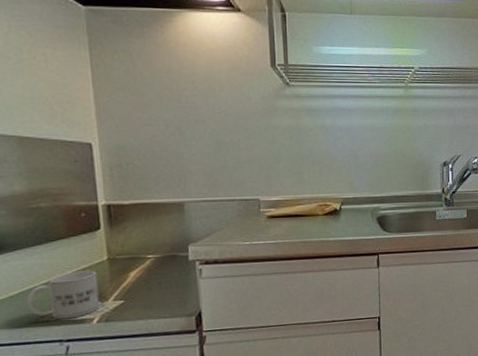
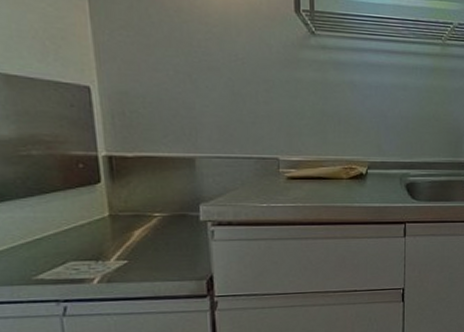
mug: present [26,270,100,320] -> none [17,227,101,278]

